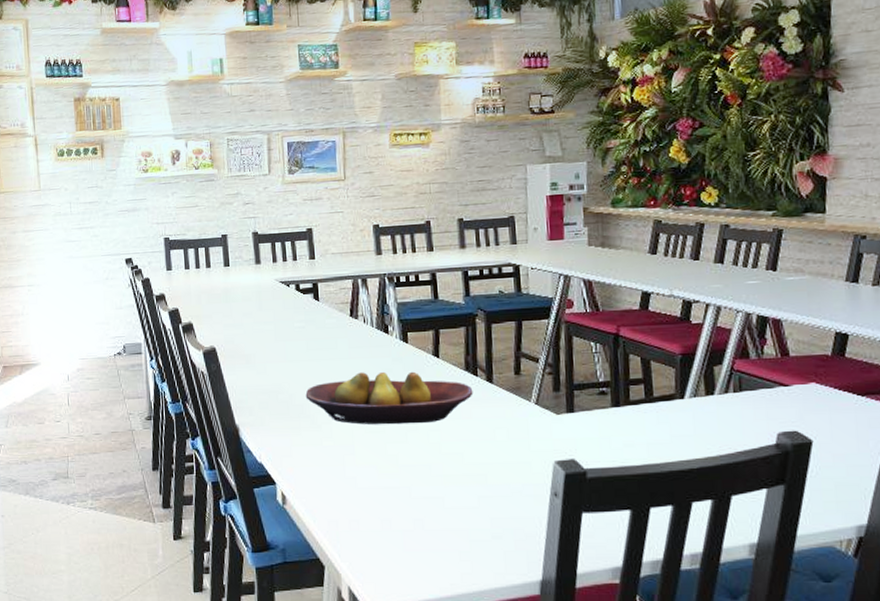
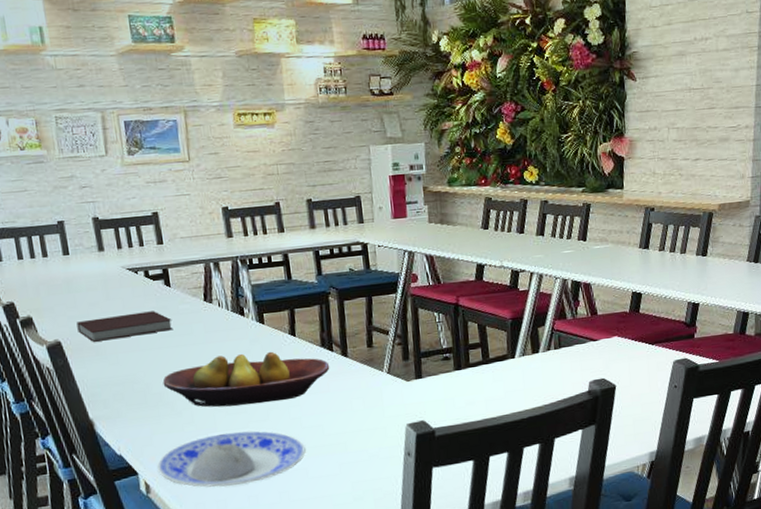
notebook: none [231,323,319,350] -> present [76,311,173,342]
plate: none [295,450,443,507] -> present [157,430,306,487]

